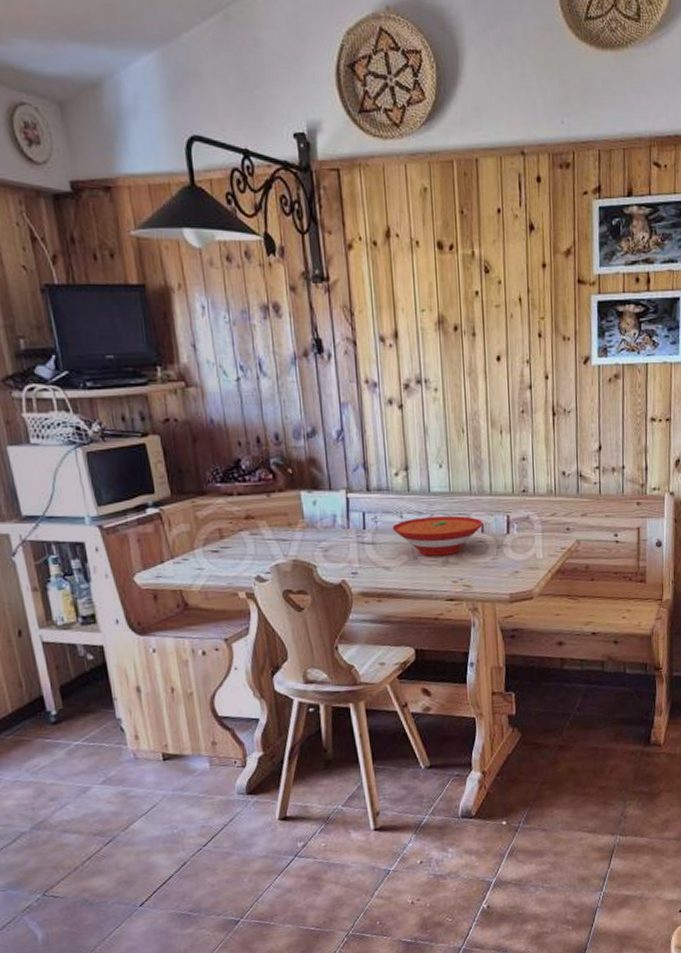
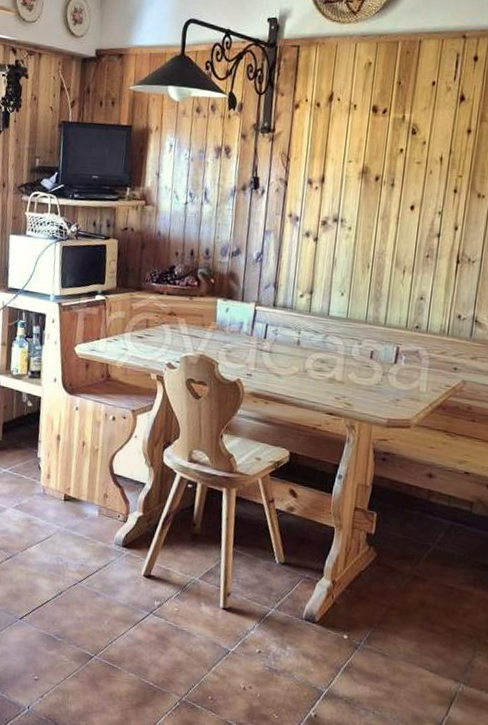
bowl: present [392,515,484,556] -> none [289,336,374,374]

